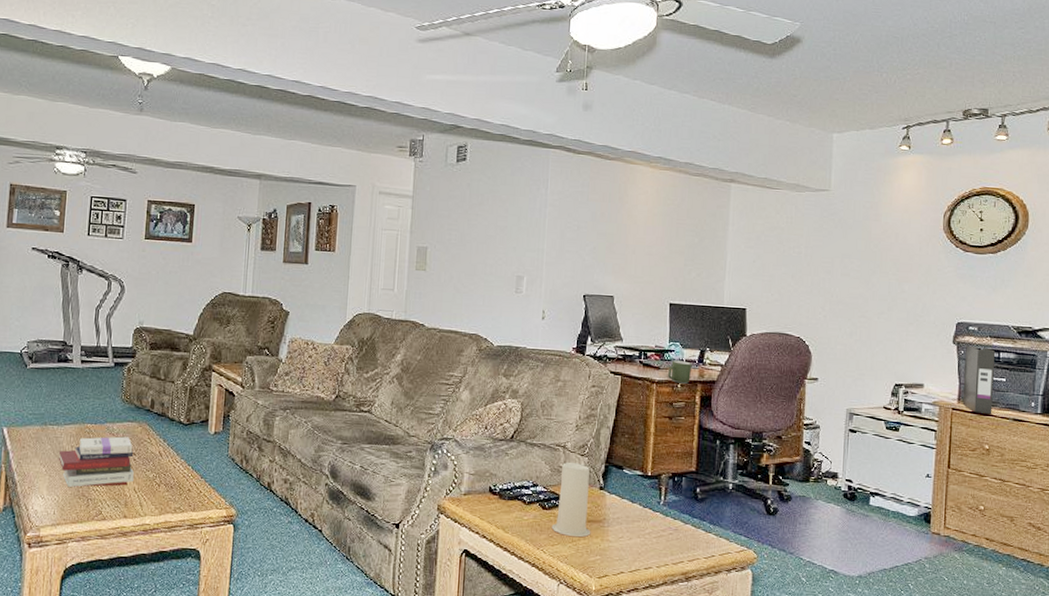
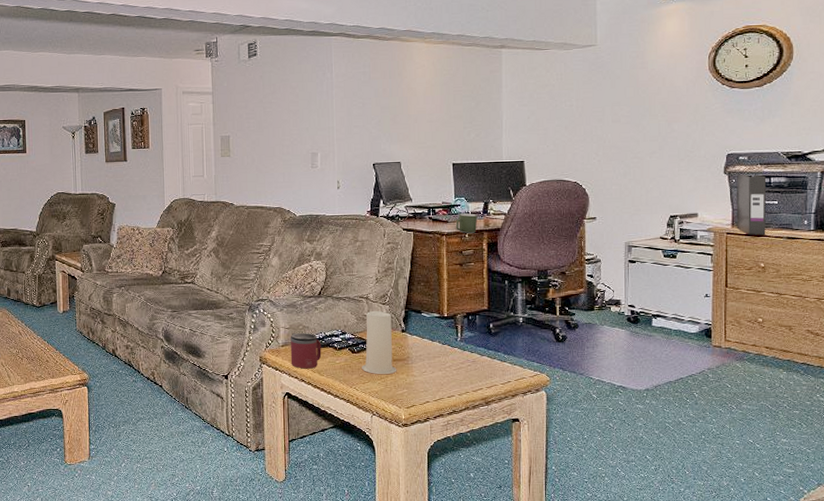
beverage cup: none [472,480,509,524] -> present [290,333,322,369]

